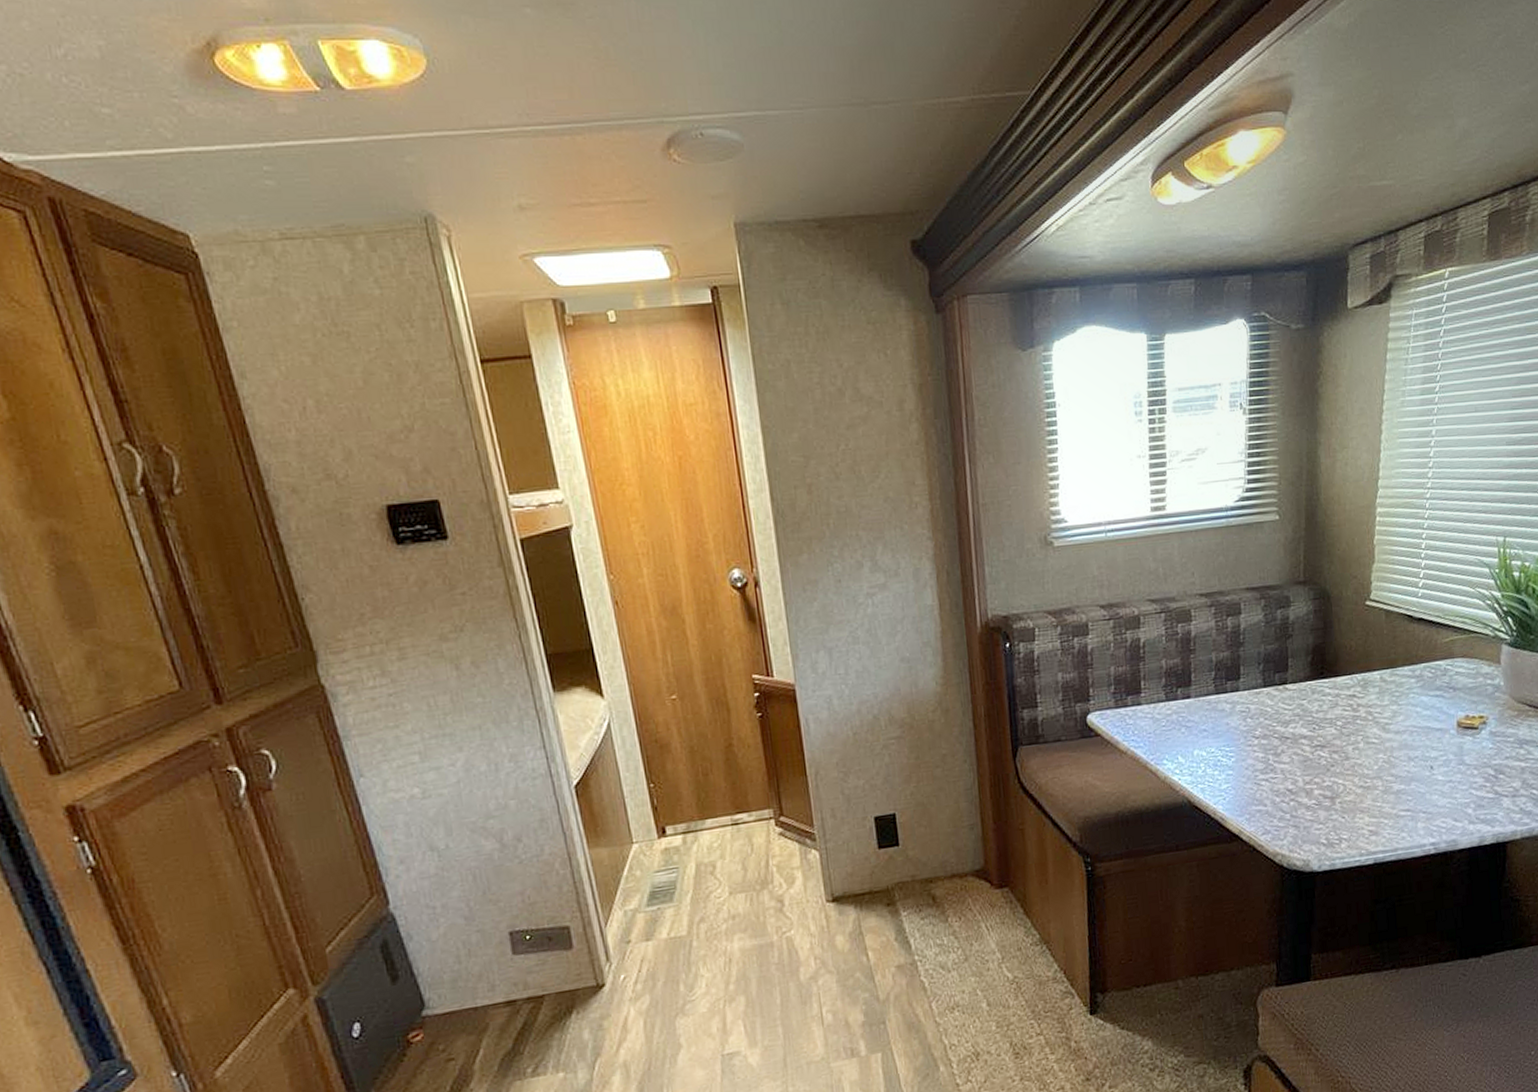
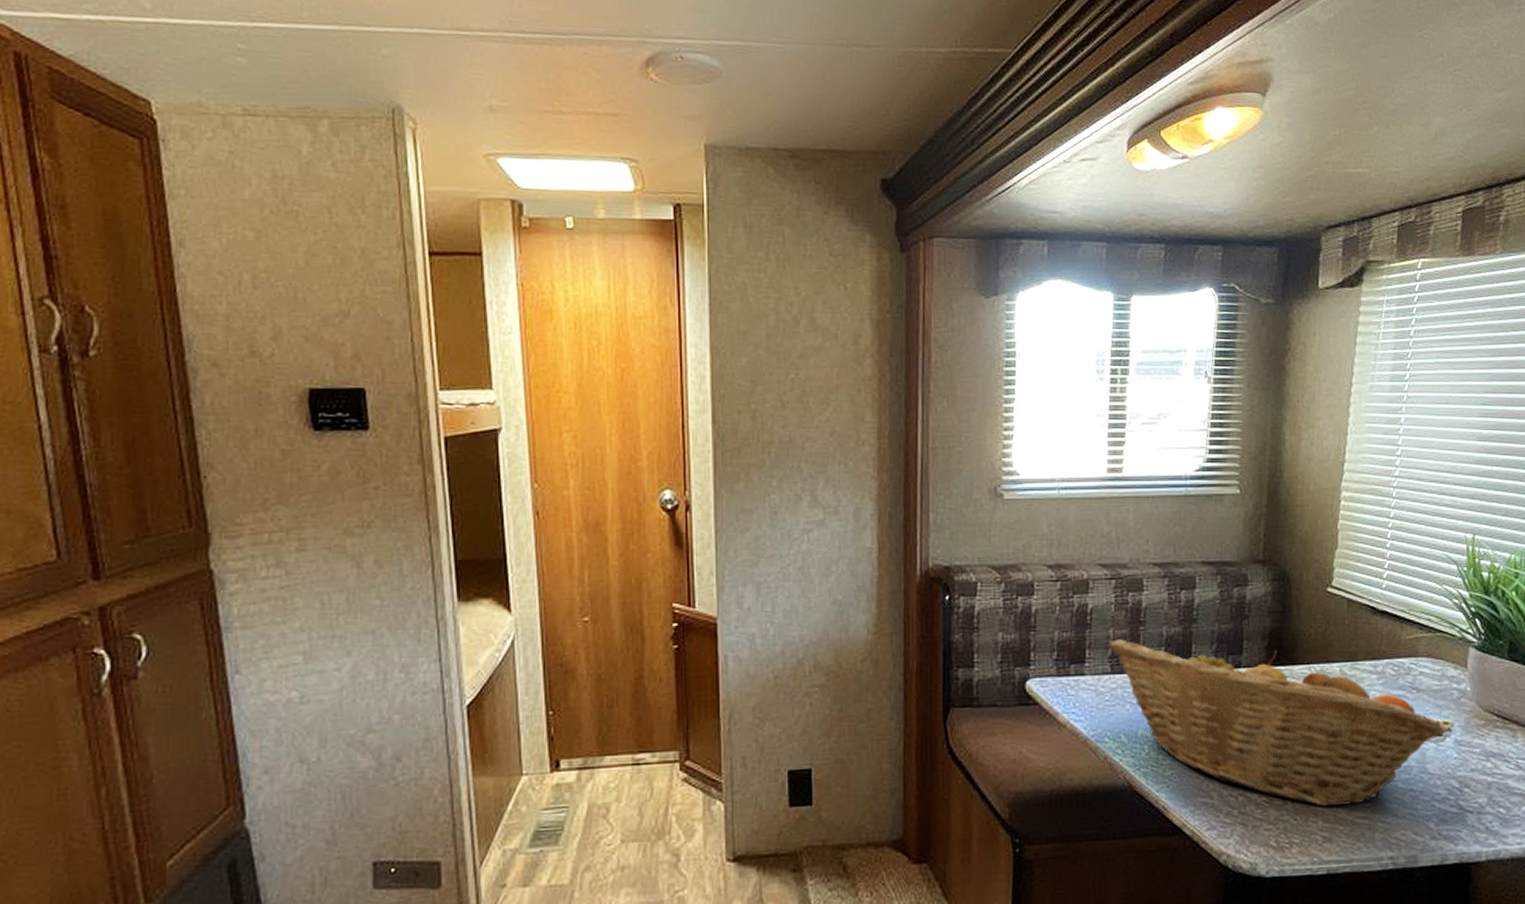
fruit basket: none [1161,665,1483,804] -> present [1108,639,1448,807]

